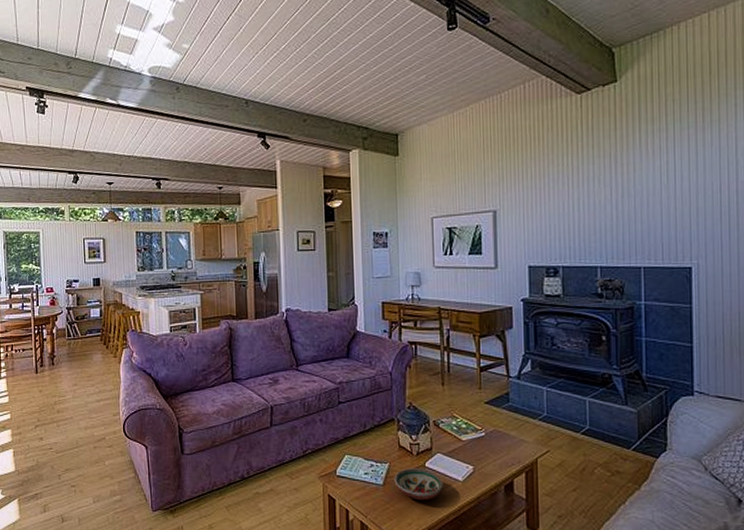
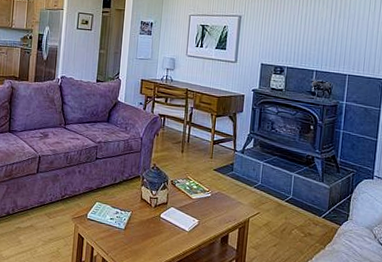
decorative bowl: present [394,468,443,501] -> none [134,217,173,245]

